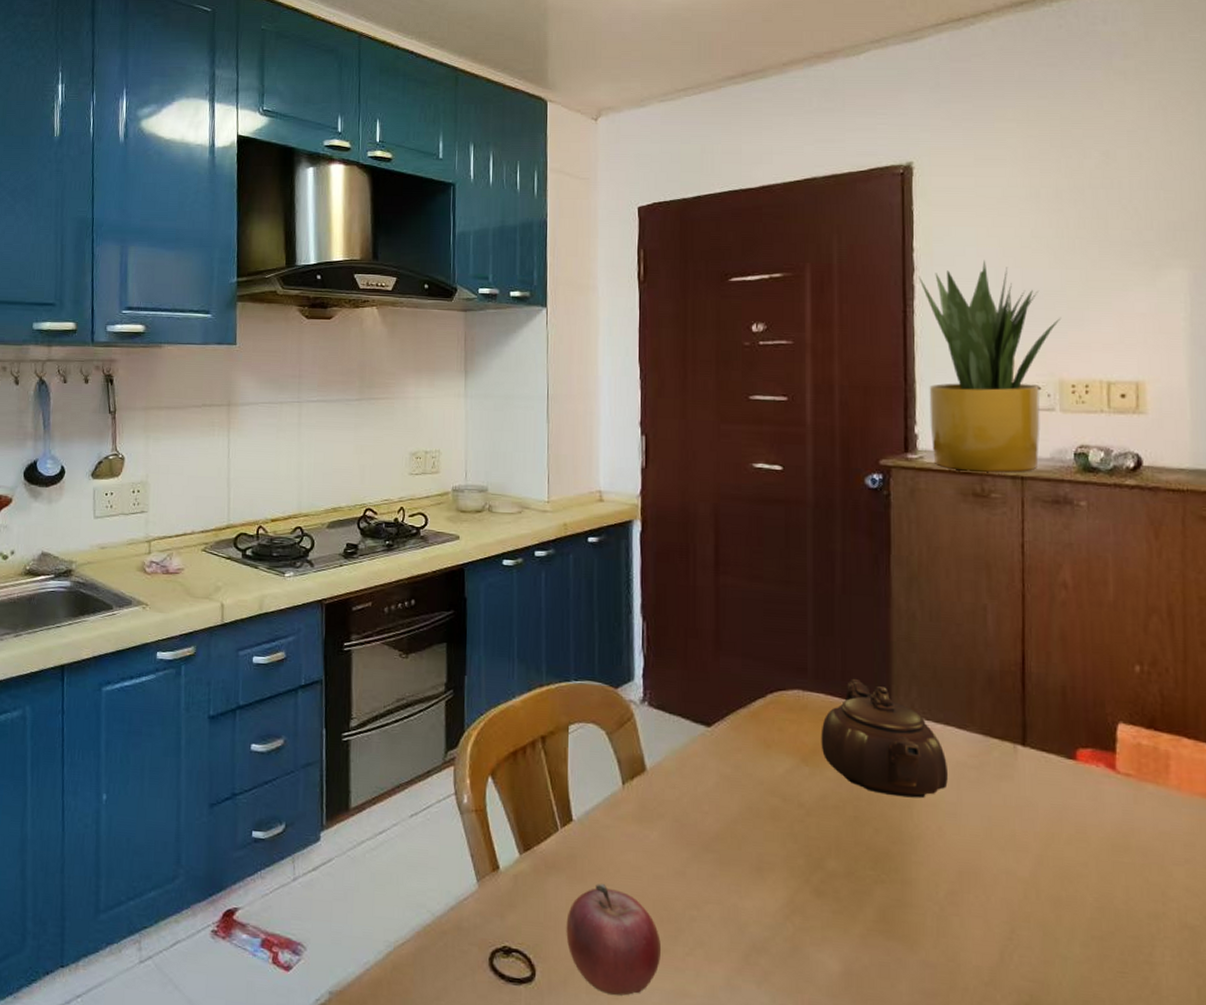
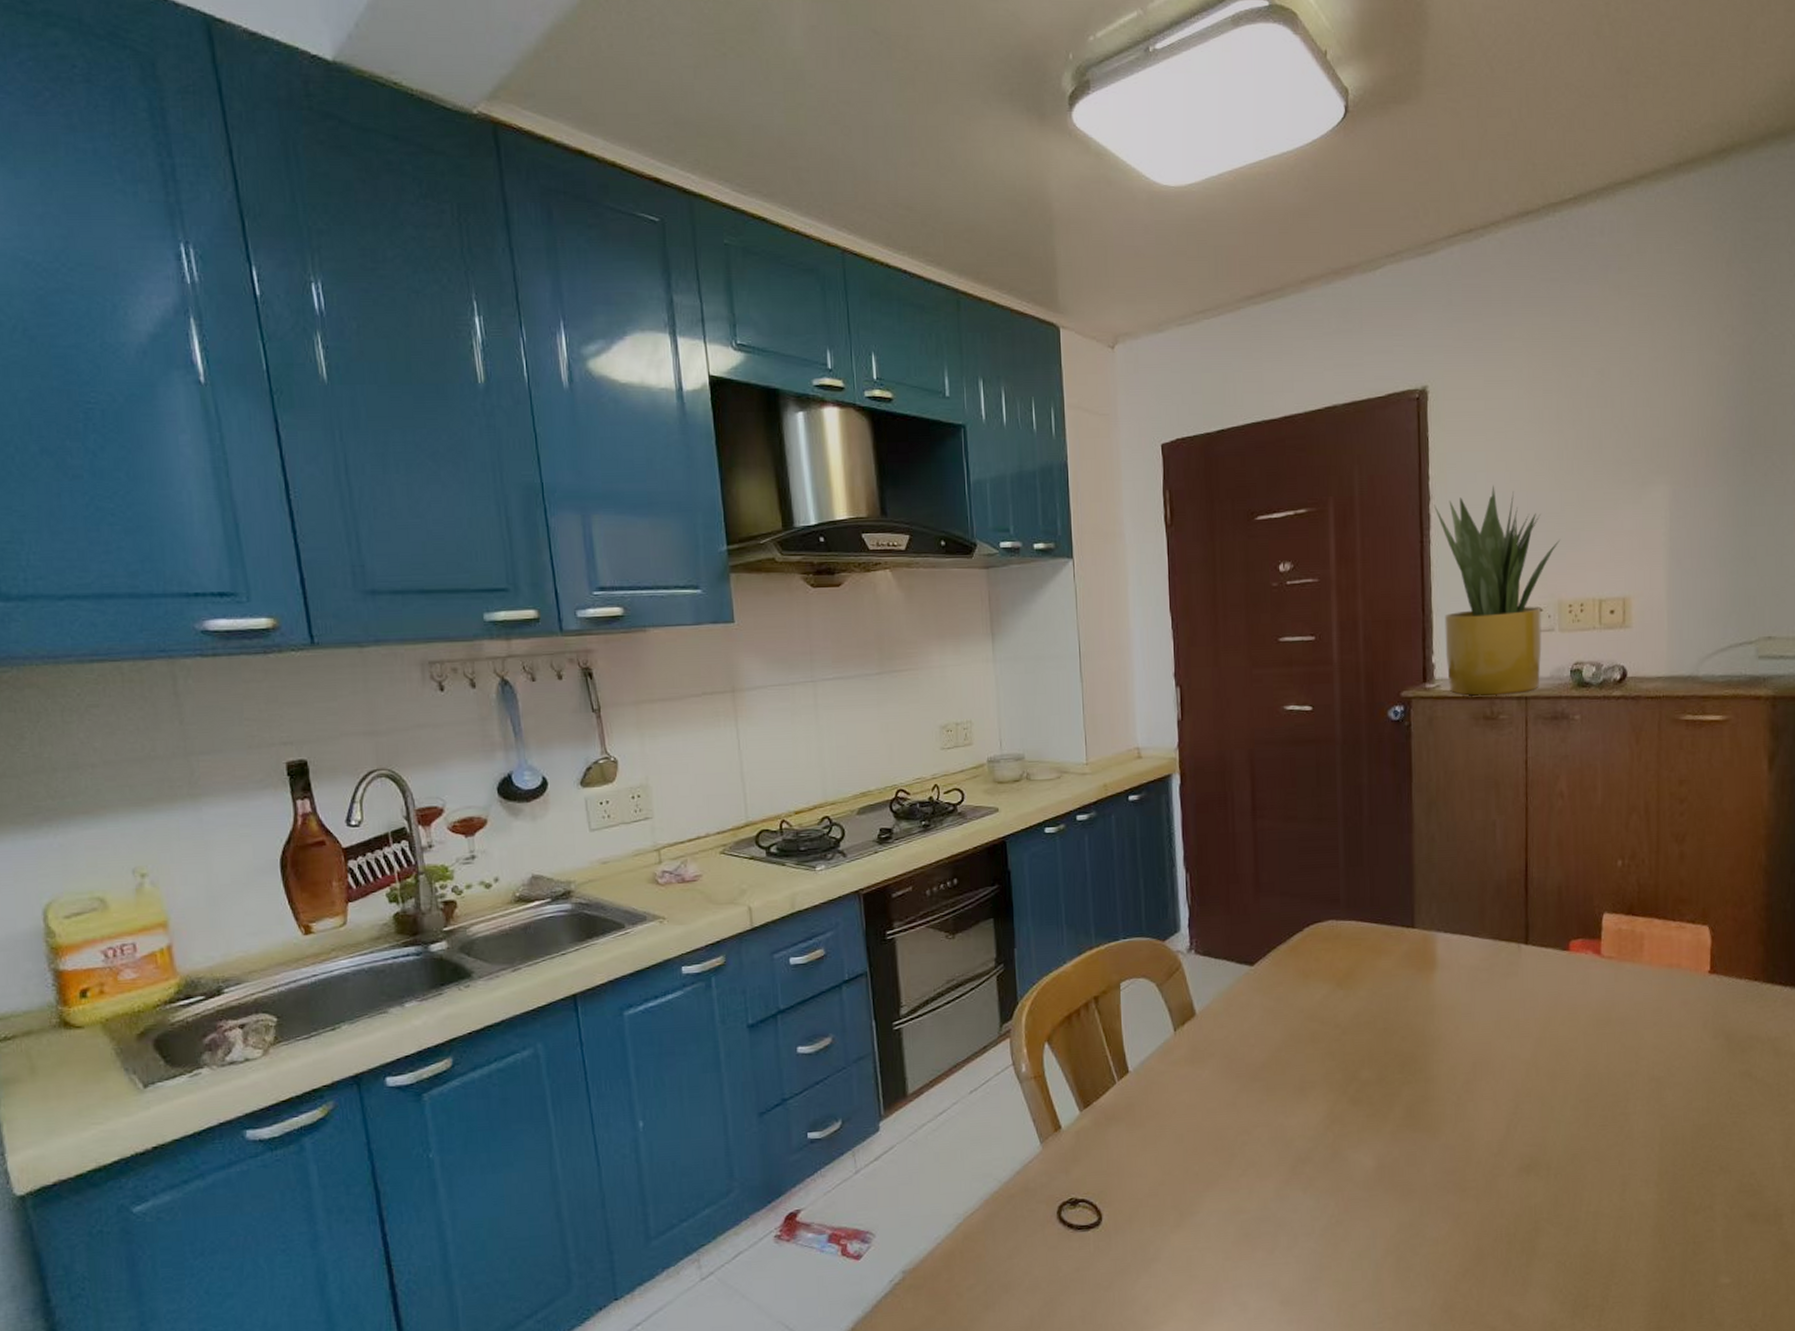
fruit: present [566,884,661,996] -> none [1128,1126,1217,1224]
teapot: present [821,679,948,798] -> none [1353,903,1463,1005]

